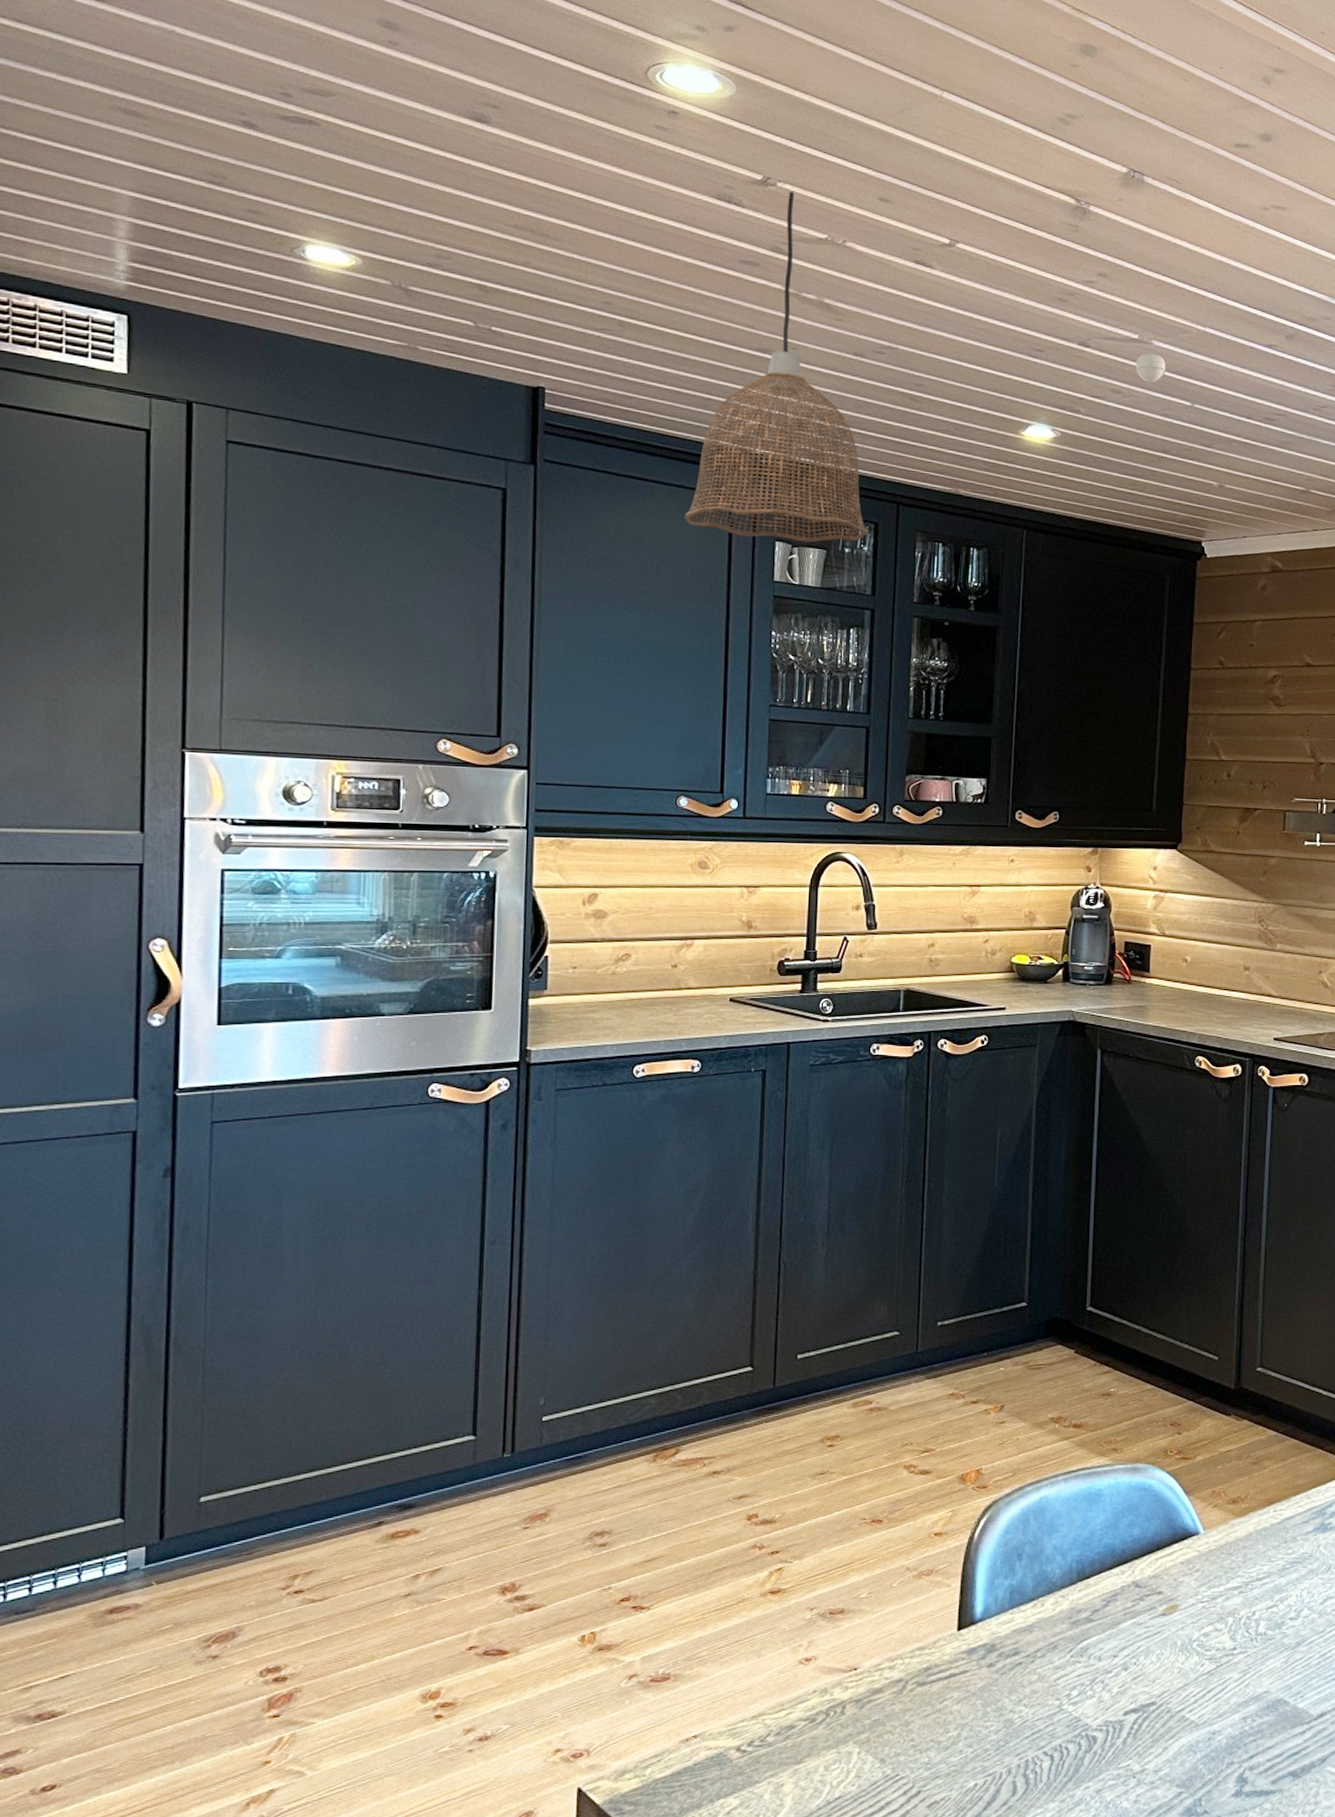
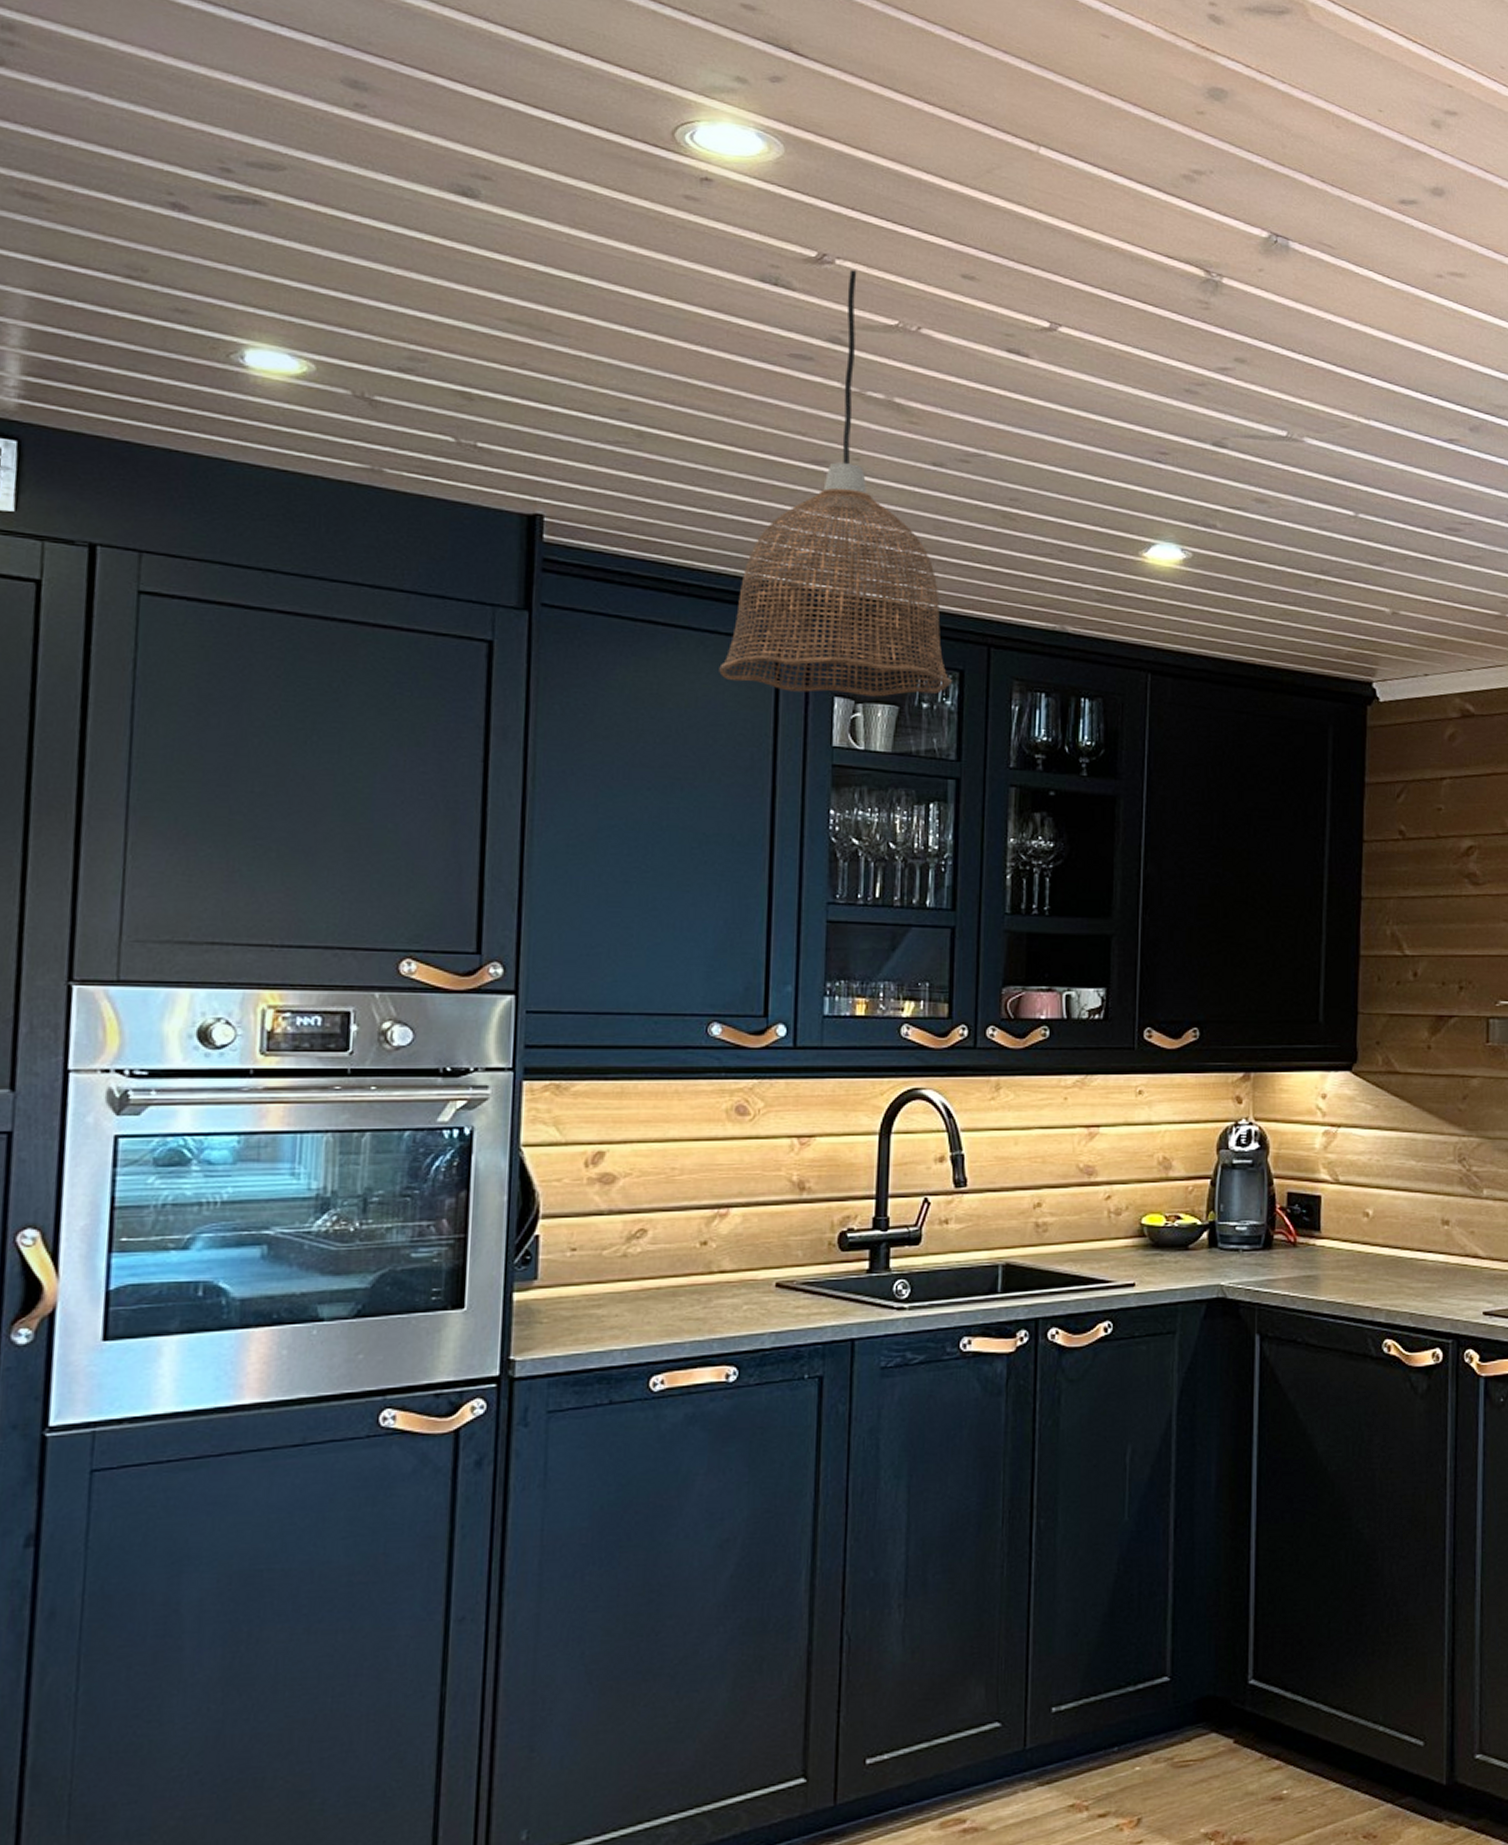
smoke detector: present [1136,353,1166,383] -> none [1284,454,1321,489]

